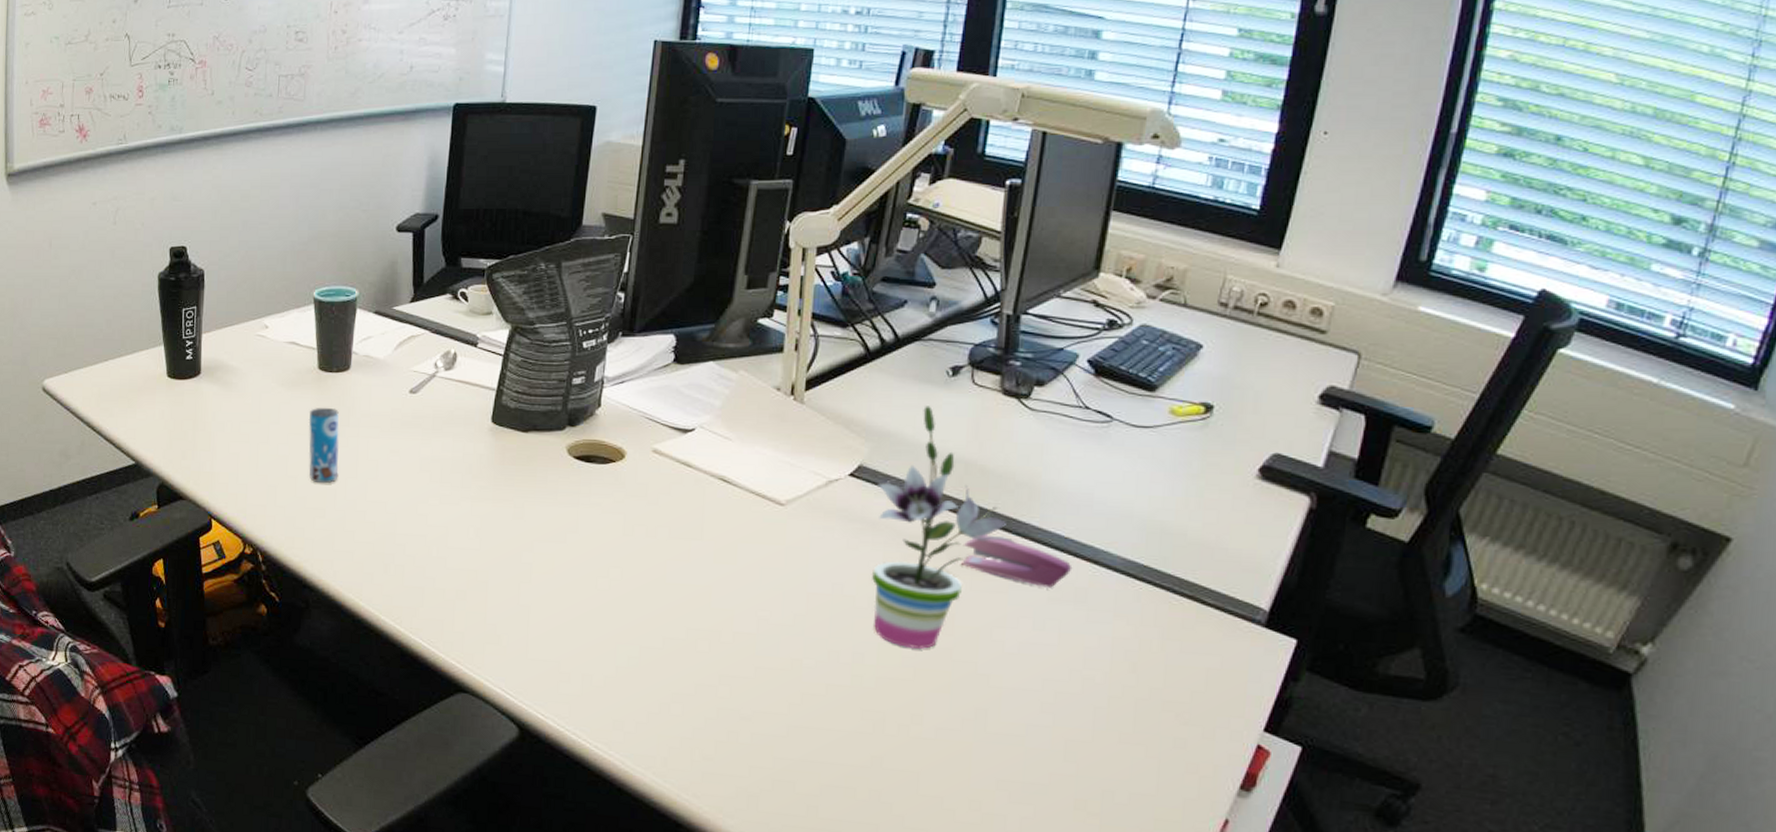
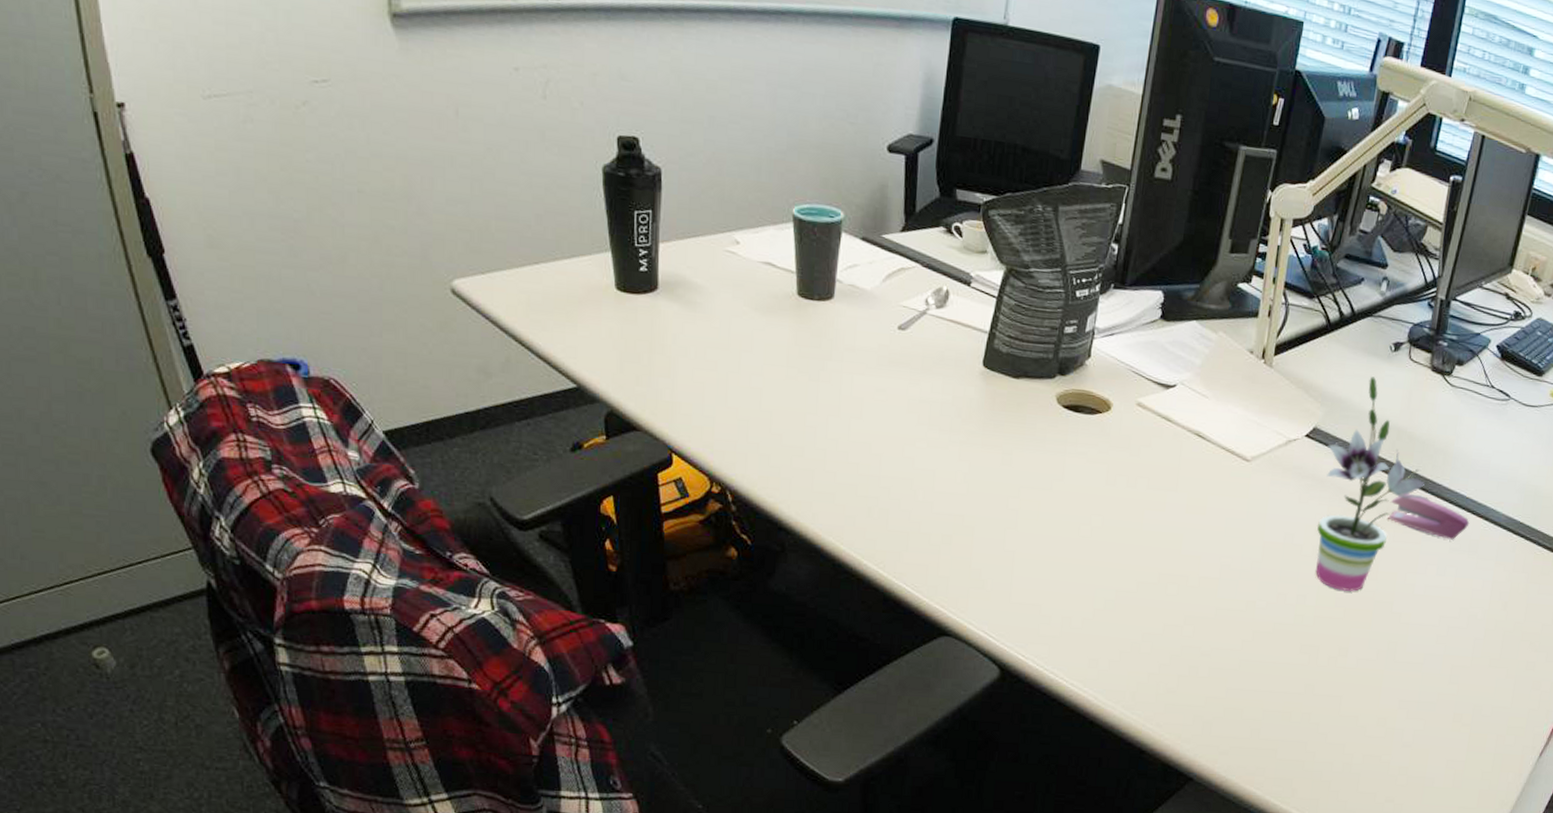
beverage can: present [308,407,340,484] -> none [785,337,821,421]

